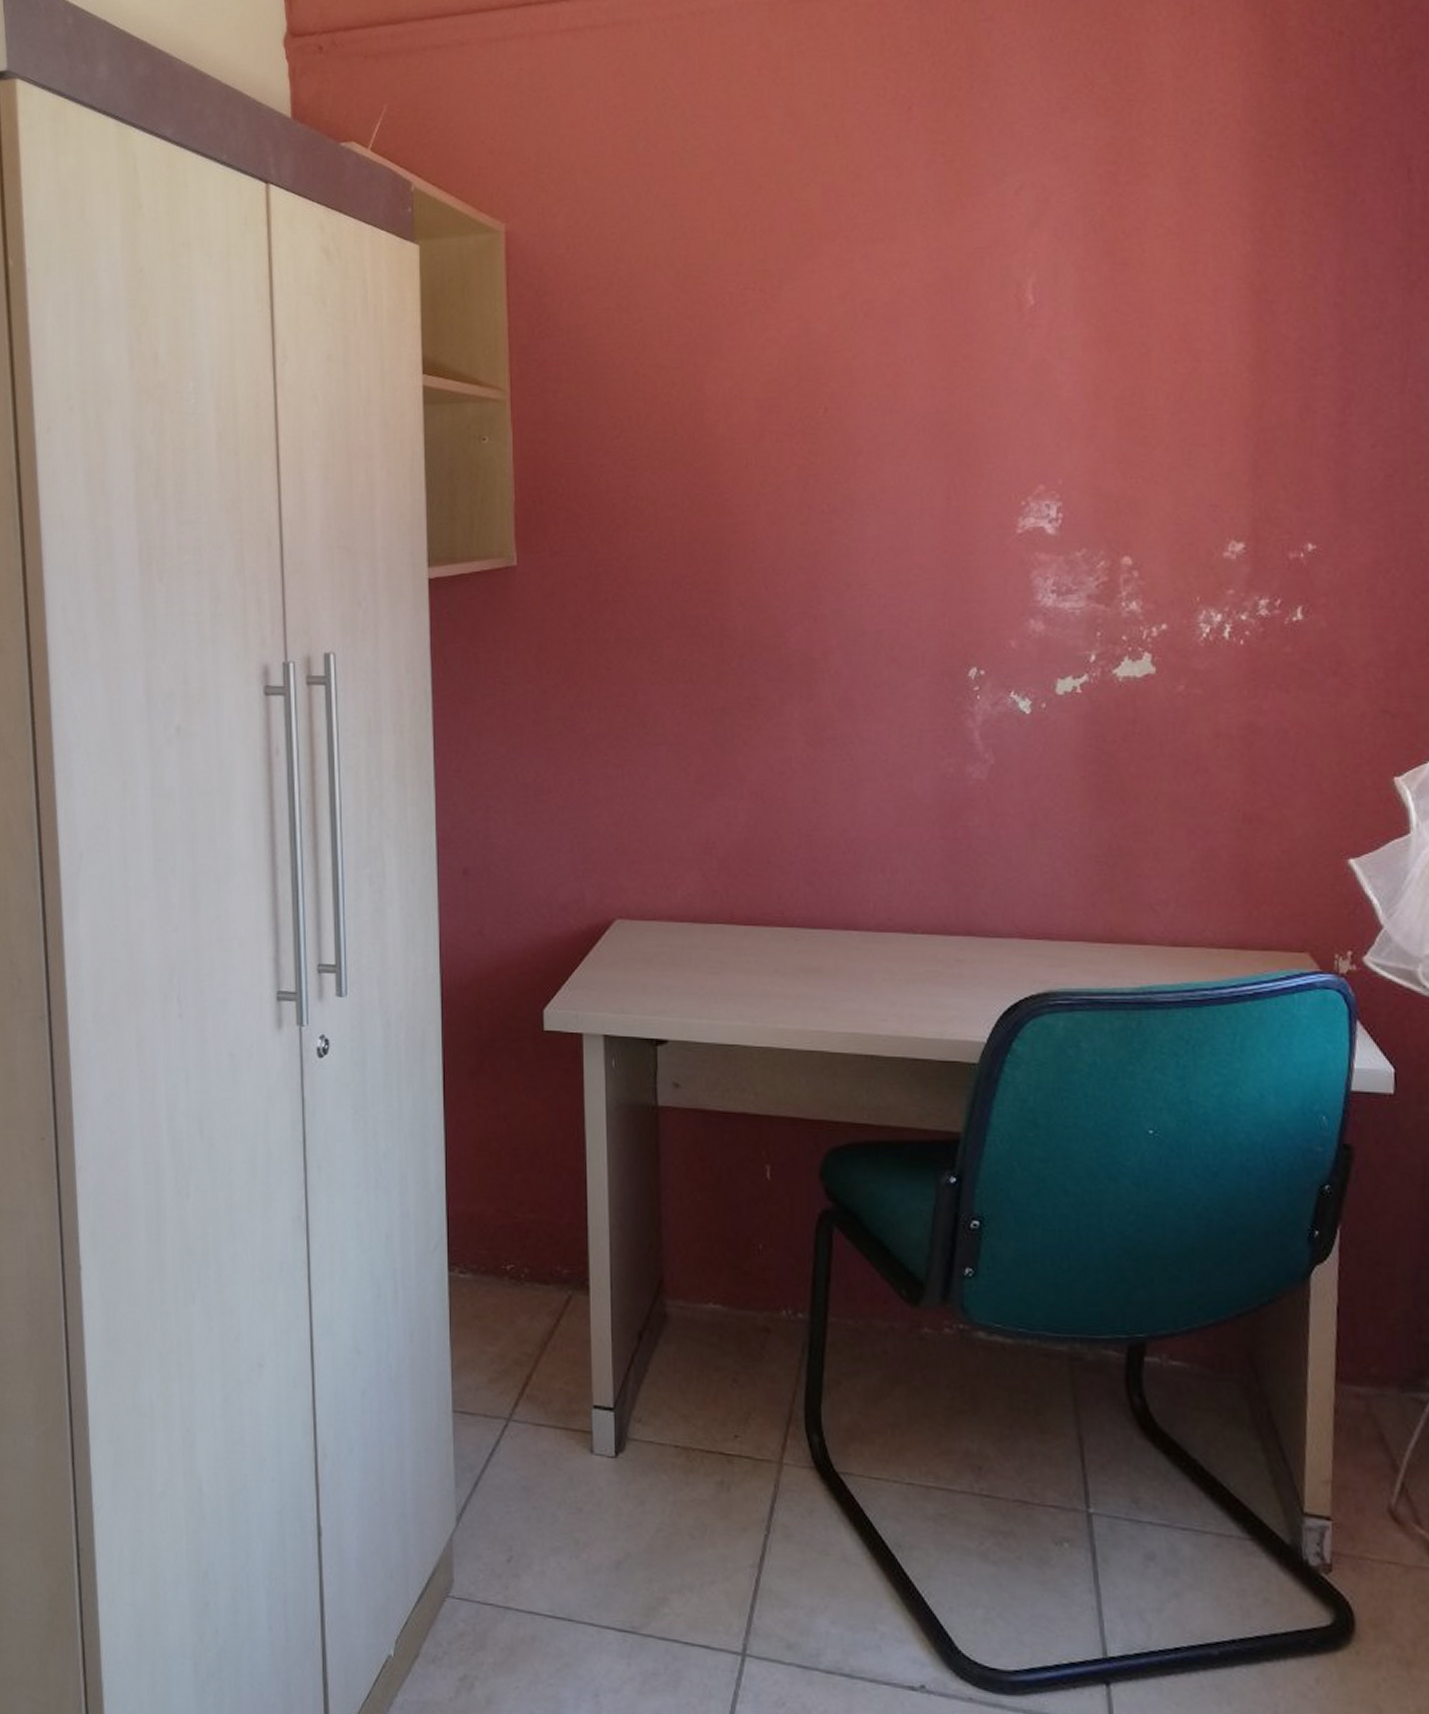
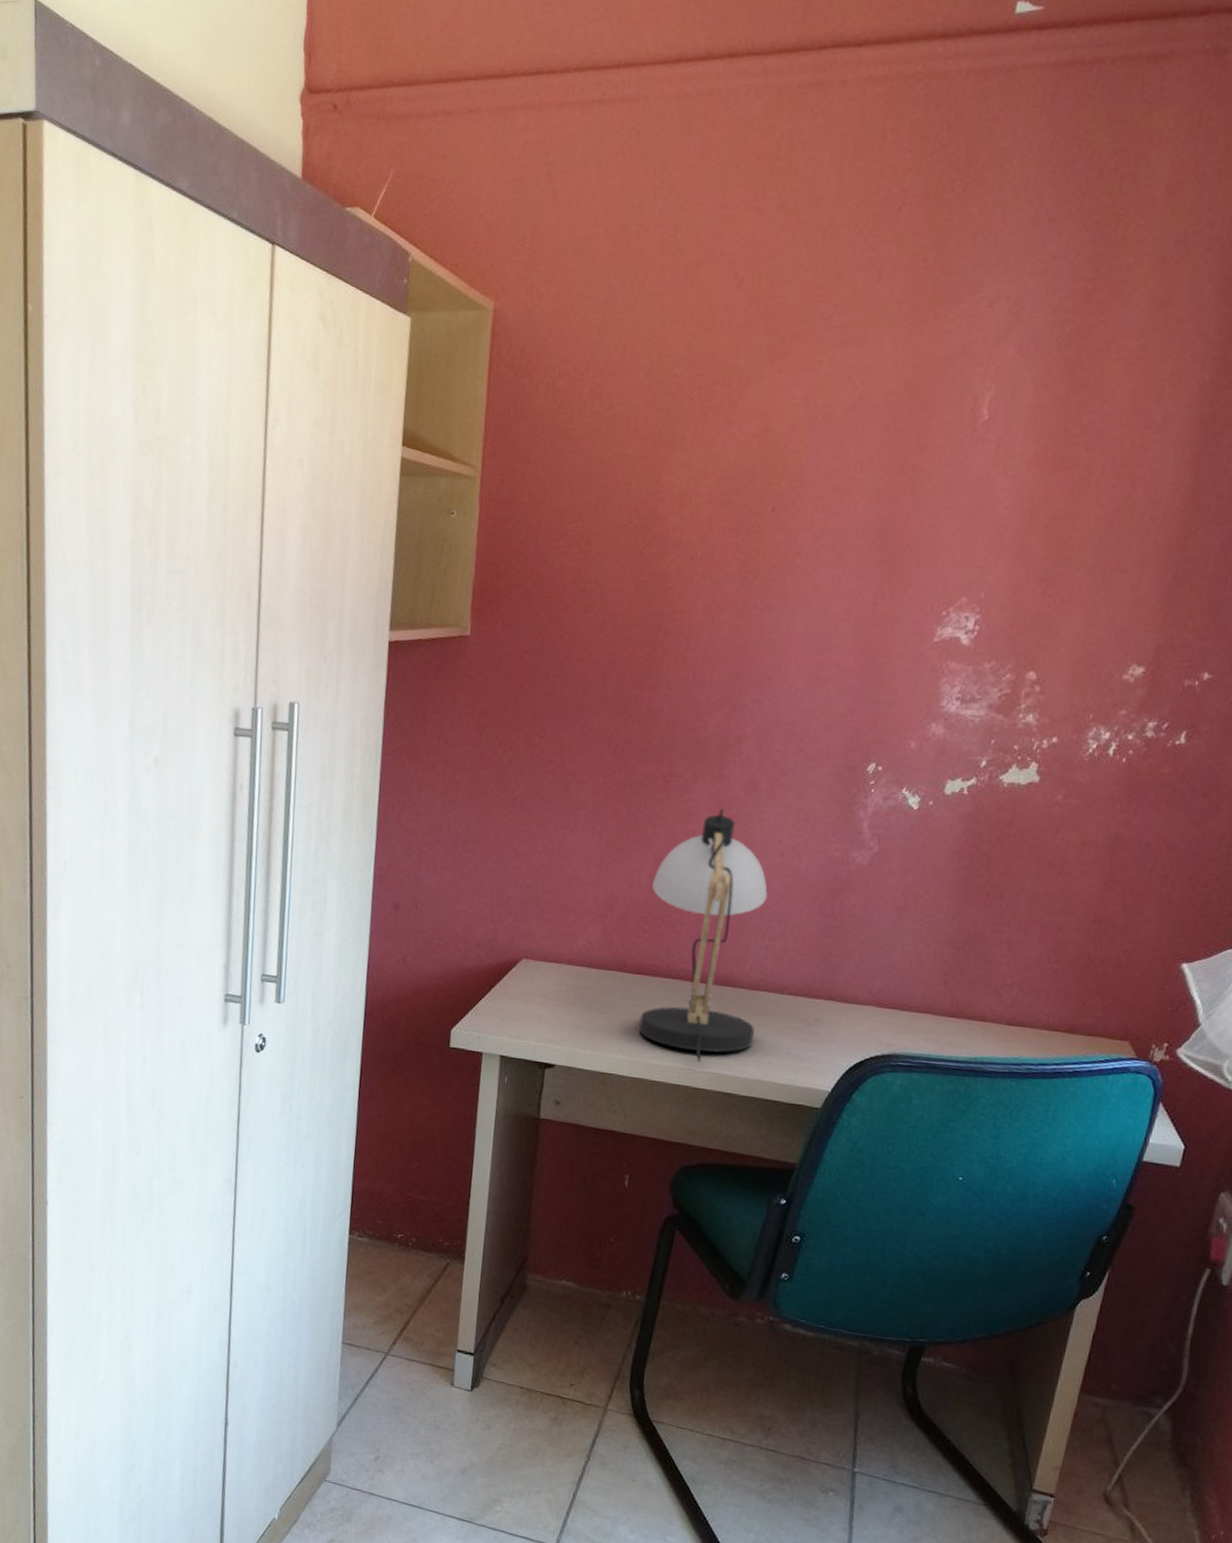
desk lamp: none [752,730,891,1022] -> present [638,808,768,1063]

